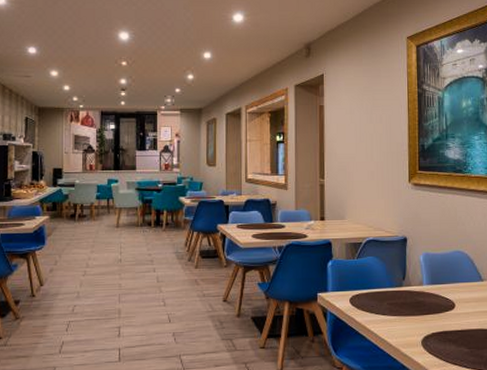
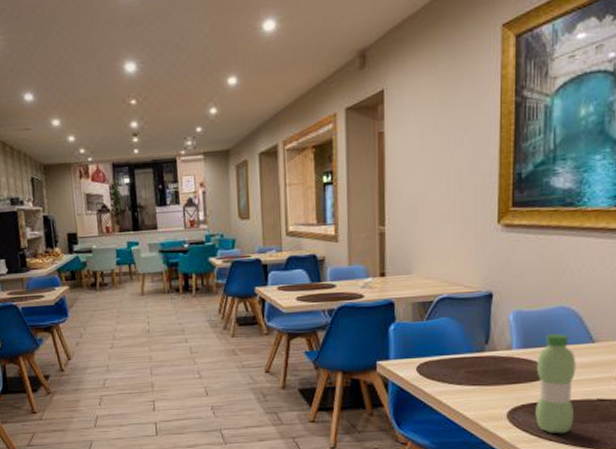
water bottle: none [442,273,472,359] -> present [535,334,576,434]

